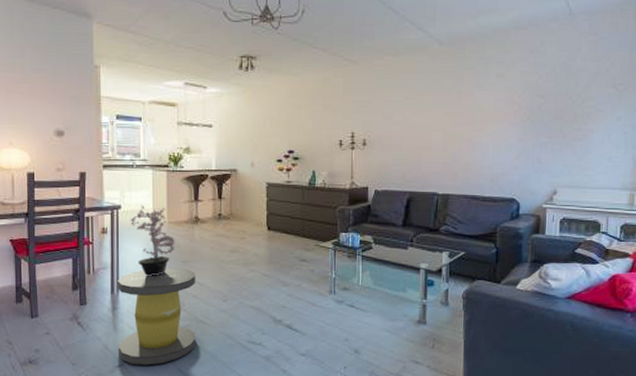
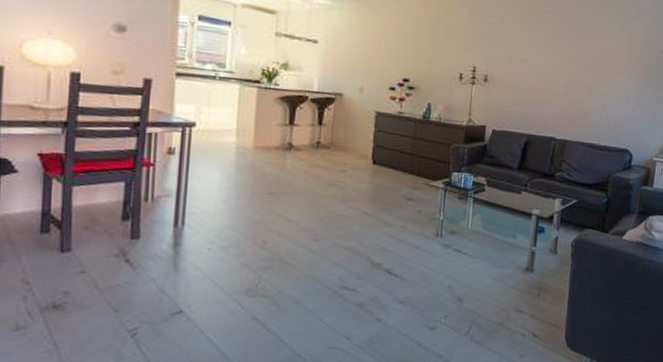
stool: present [117,267,196,366] -> none [178,199,284,313]
potted plant: present [130,205,175,276] -> none [206,124,261,208]

